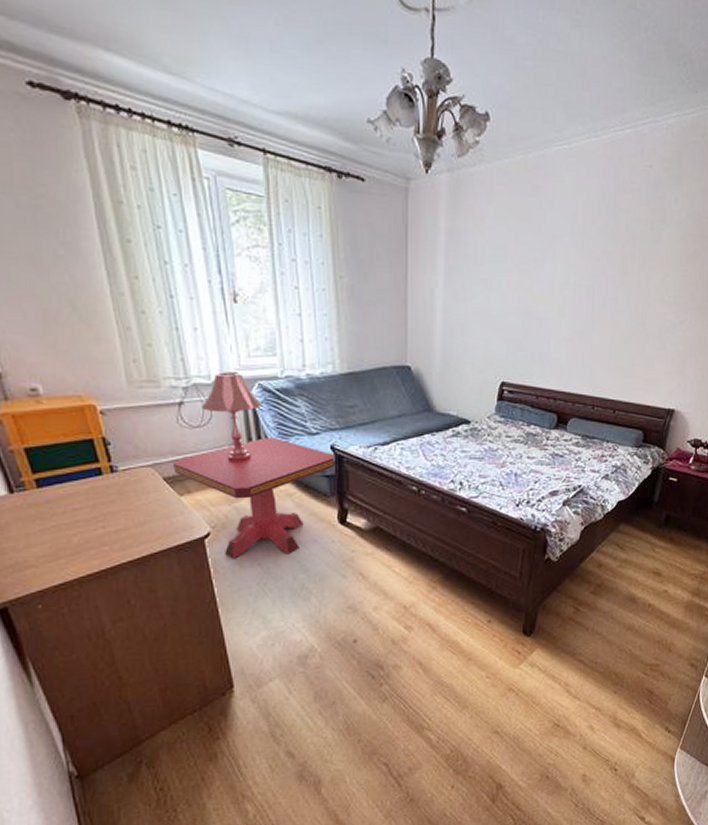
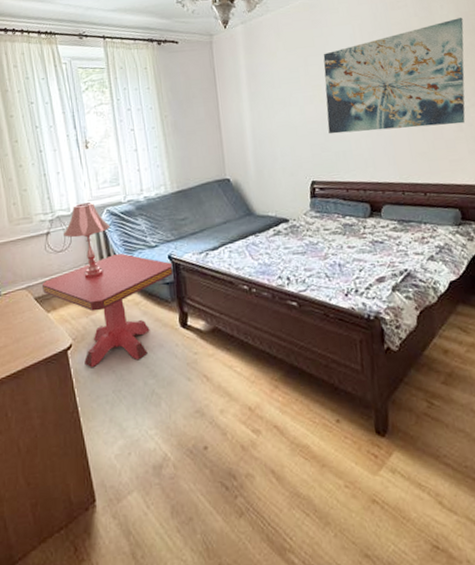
wall art: none [528,217,694,341] -> present [323,17,465,134]

